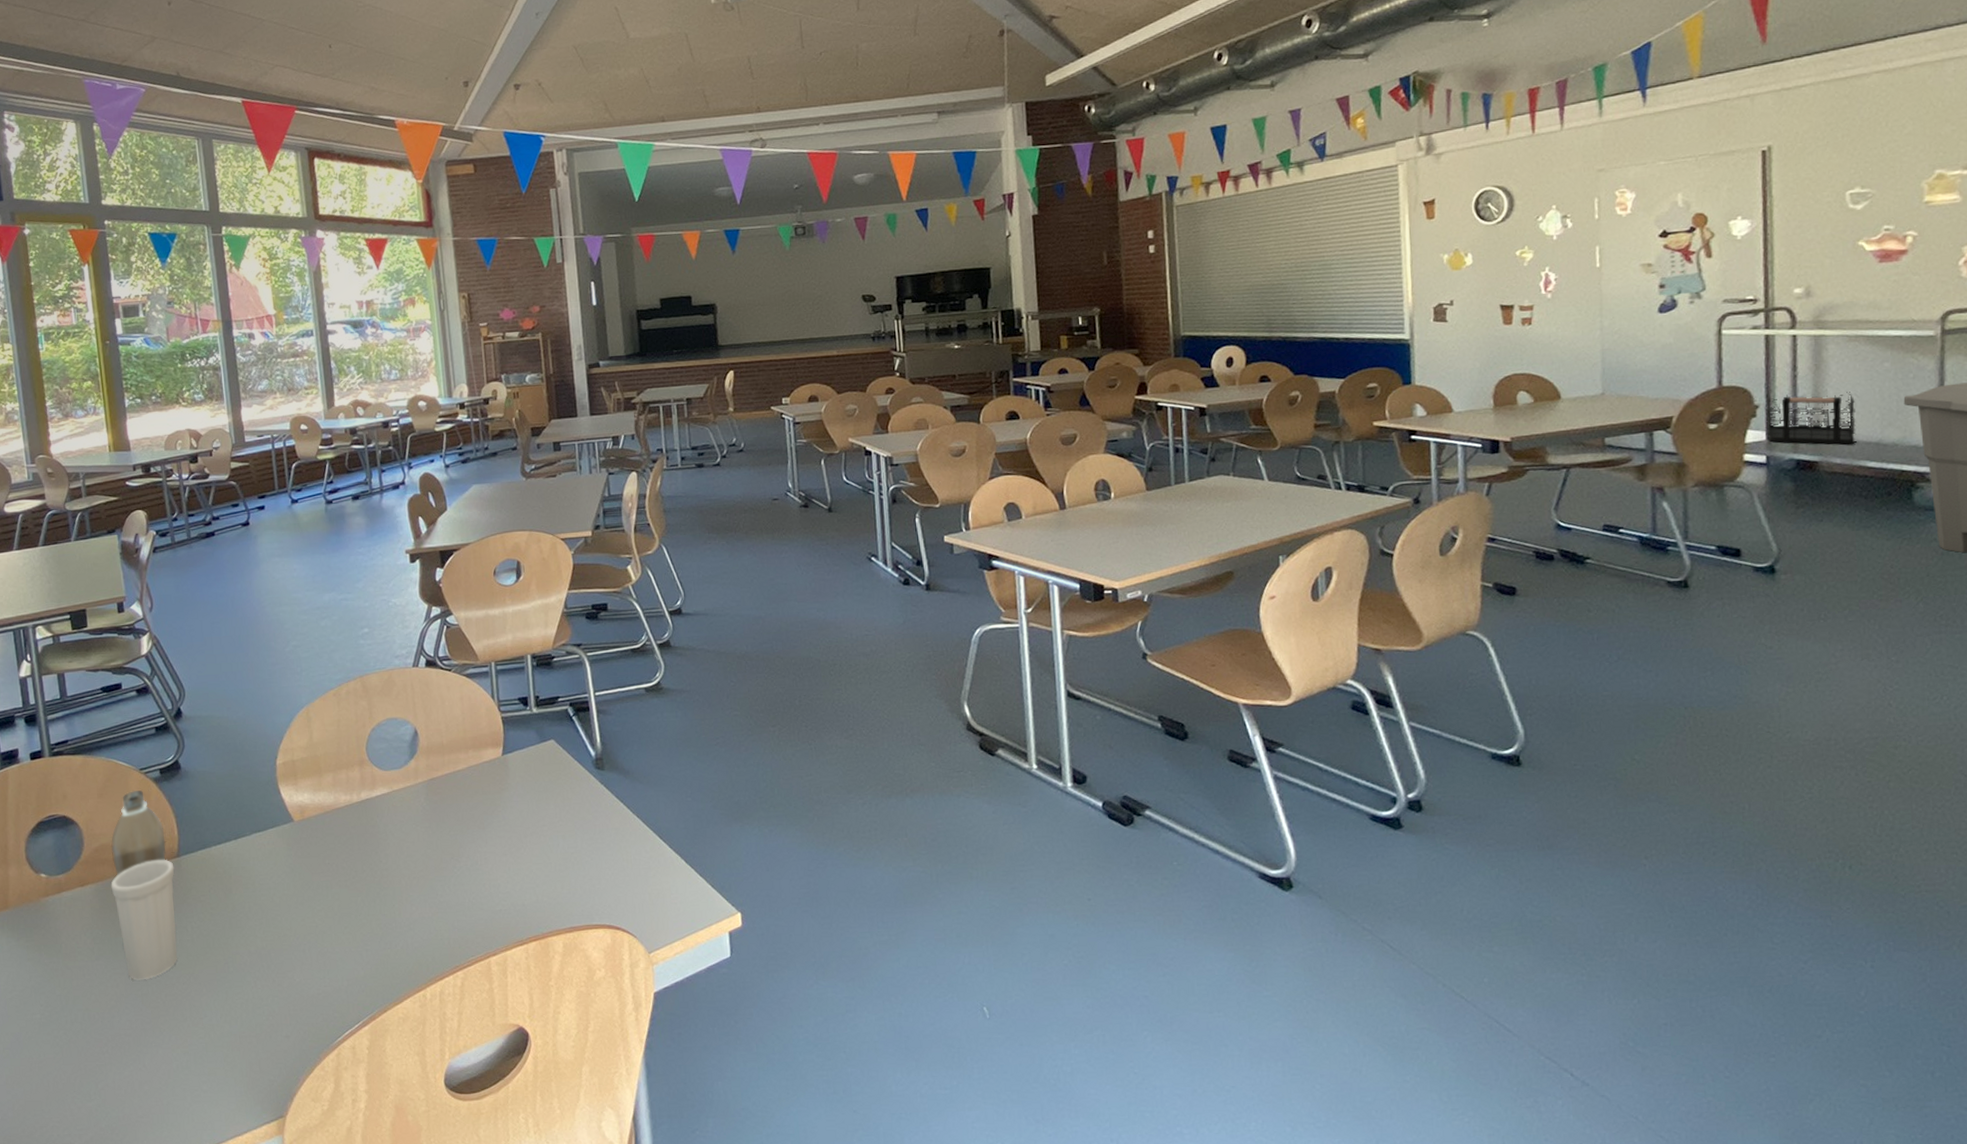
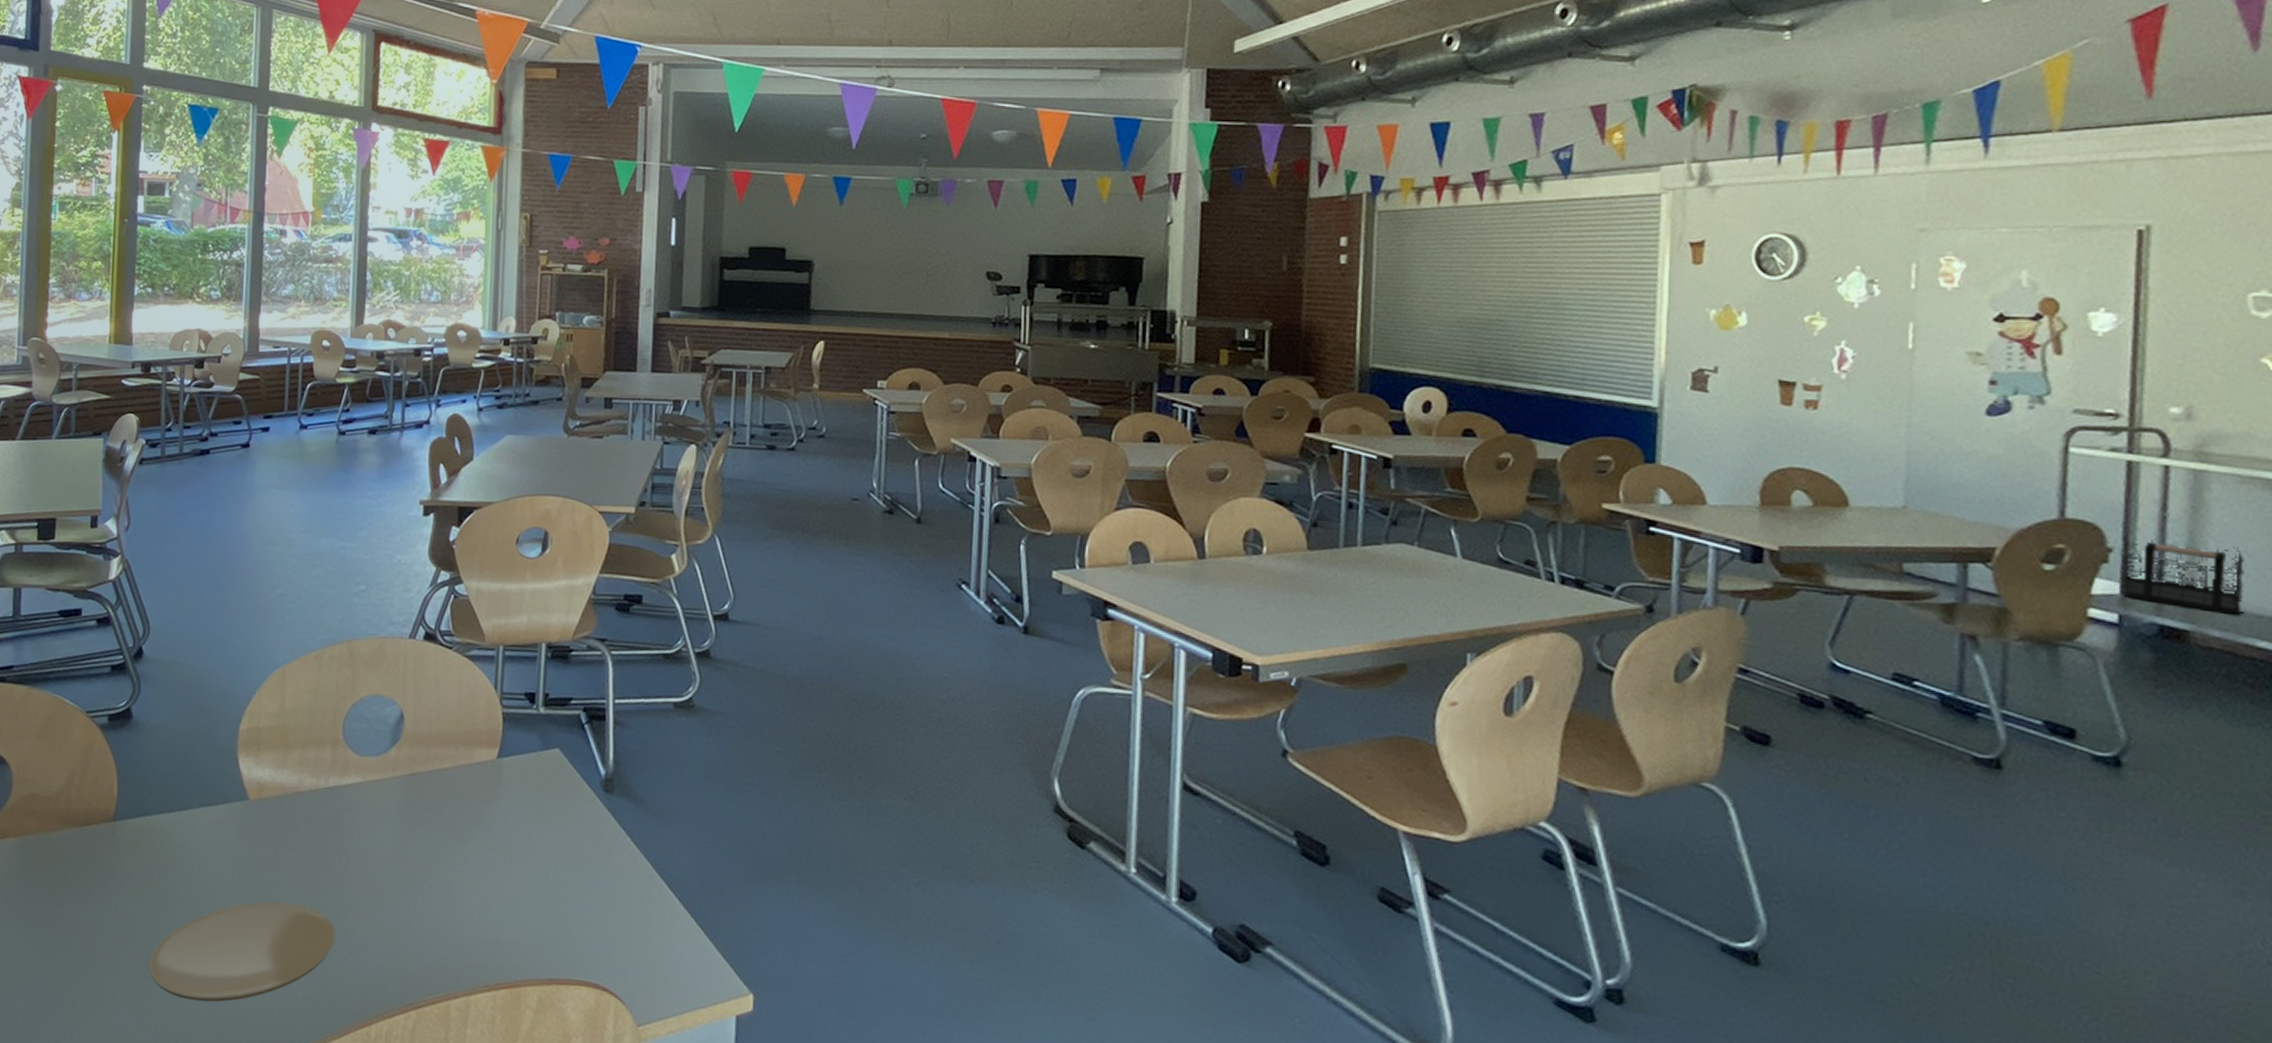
bottle: present [111,790,166,875] -> none [40,736,103,832]
cup: present [111,859,177,980] -> none [34,820,108,961]
plate: none [227,900,385,994] -> present [148,901,335,1002]

